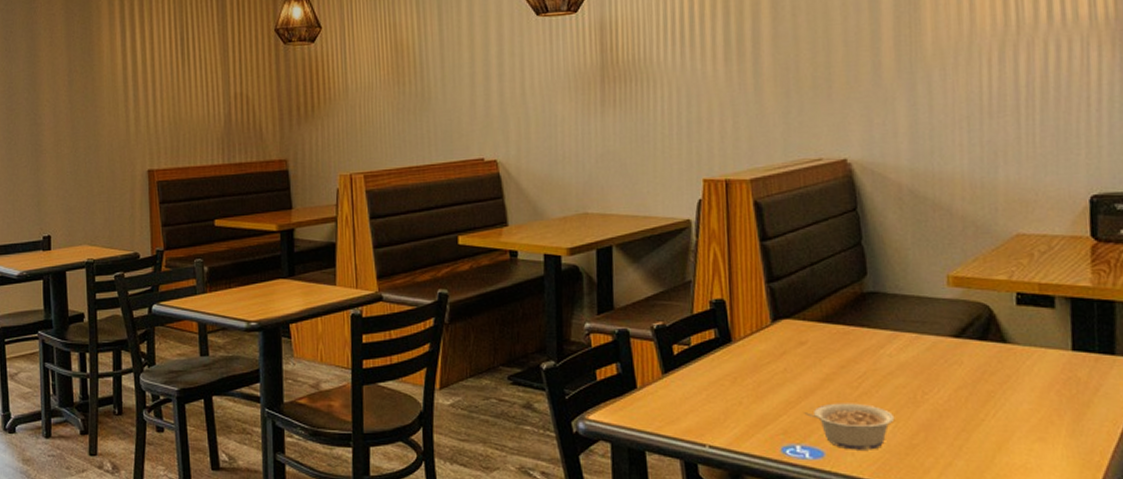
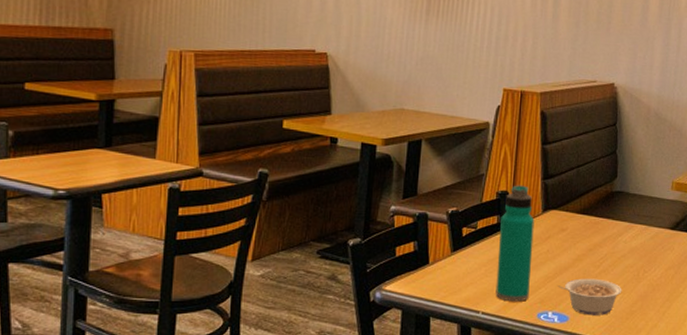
water bottle: none [719,291,767,433] -> present [495,185,535,302]

